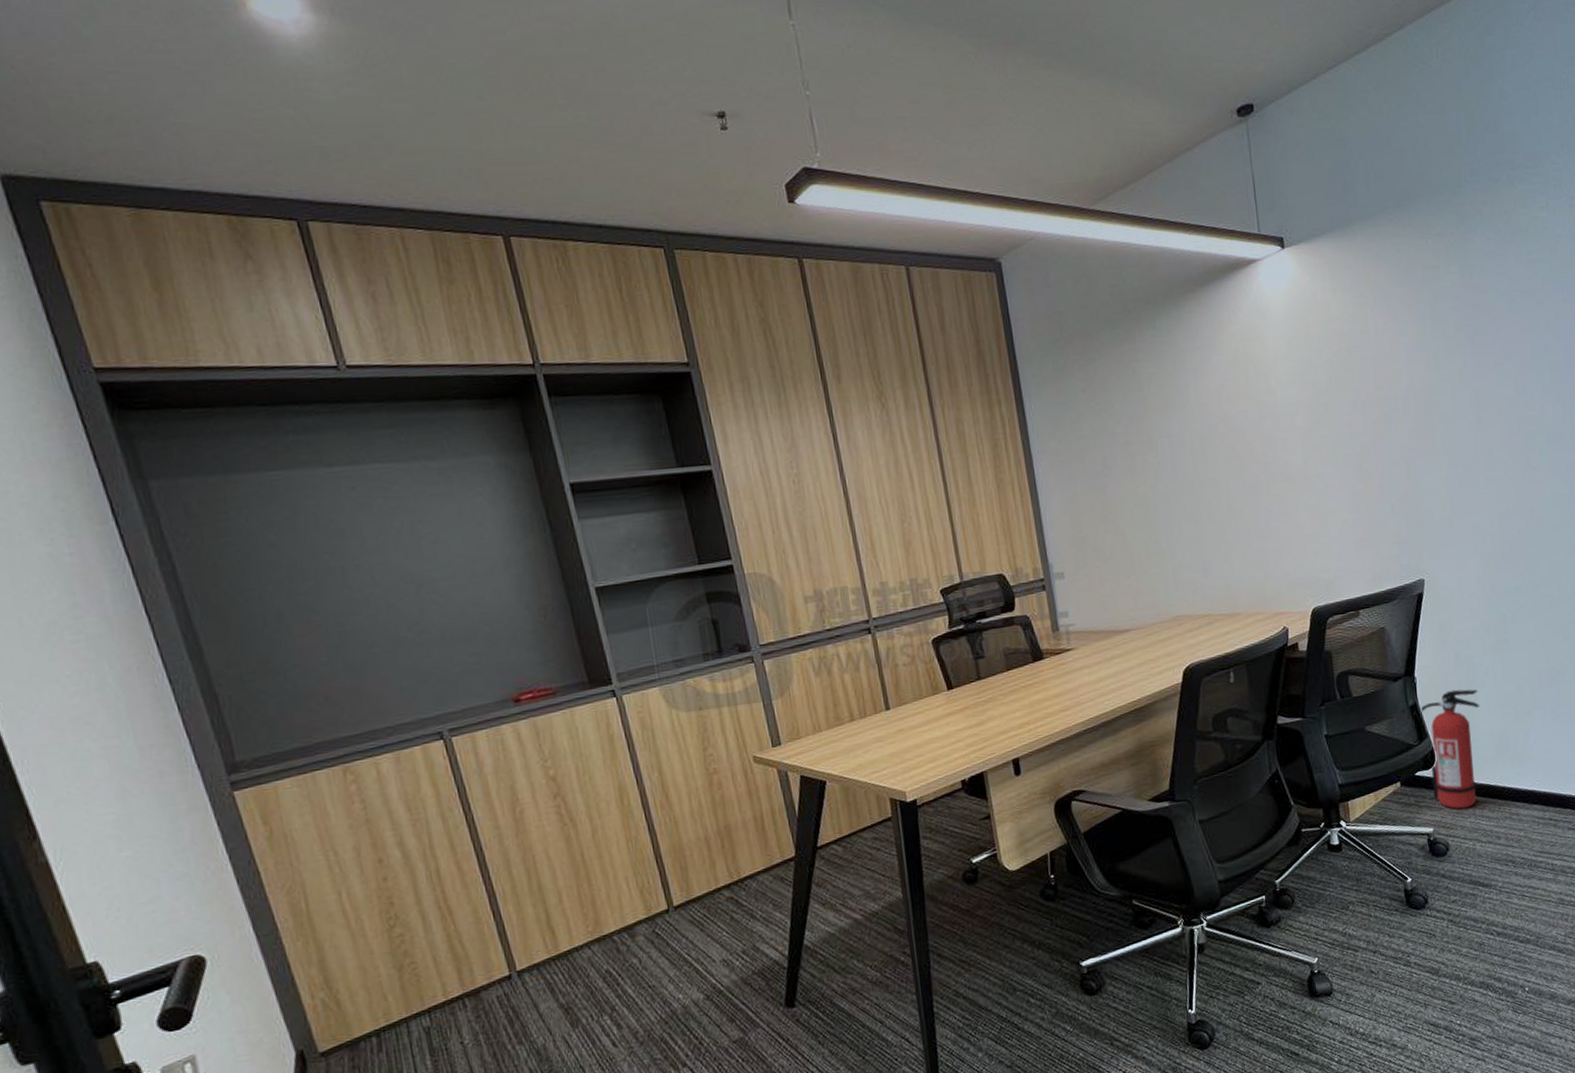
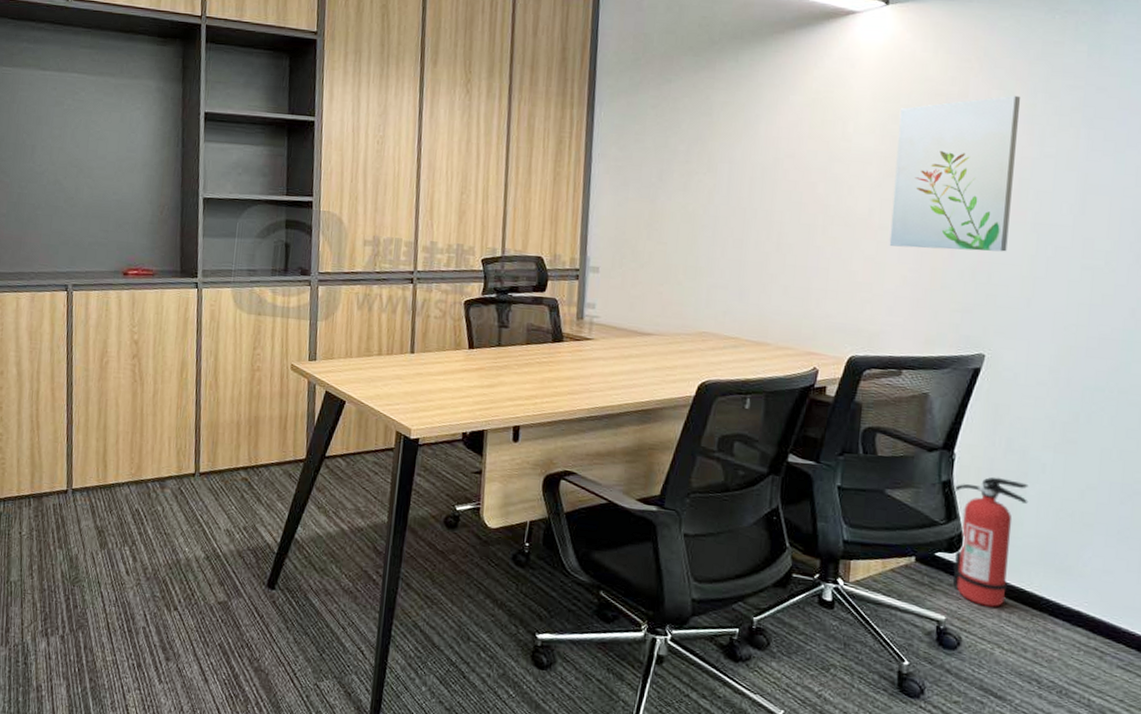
wall art: none [1314,324,1426,492] -> present [889,95,1021,252]

